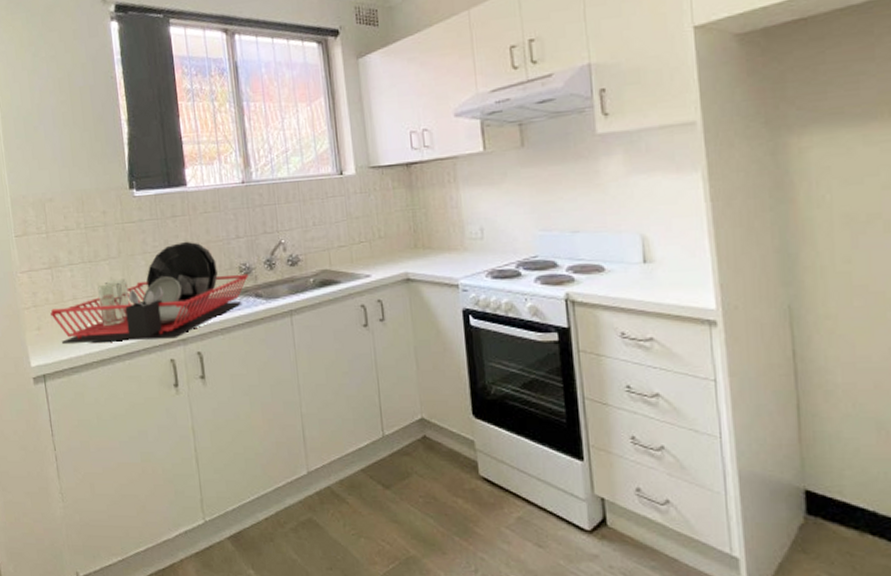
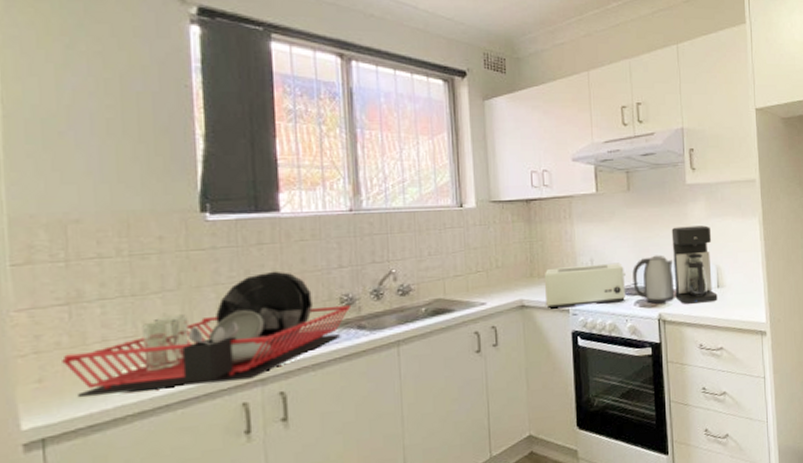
toaster: none [429,232,523,284] -> present [544,262,626,309]
kettle: none [531,222,586,281] -> present [632,255,675,304]
coffee maker: none [578,184,645,284] -> present [671,225,718,305]

